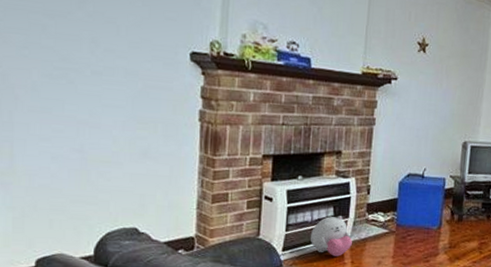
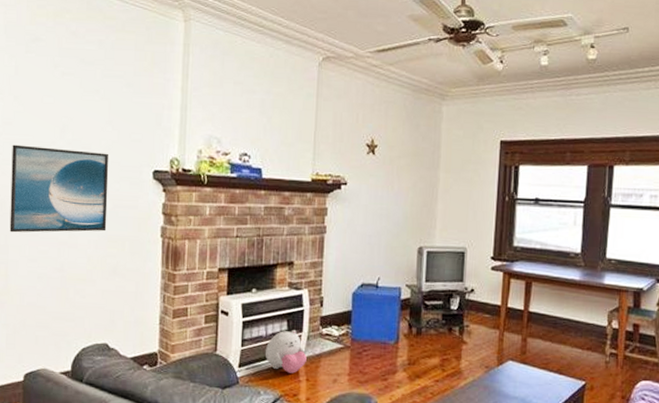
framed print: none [14,11,139,113] -> present [9,144,109,233]

